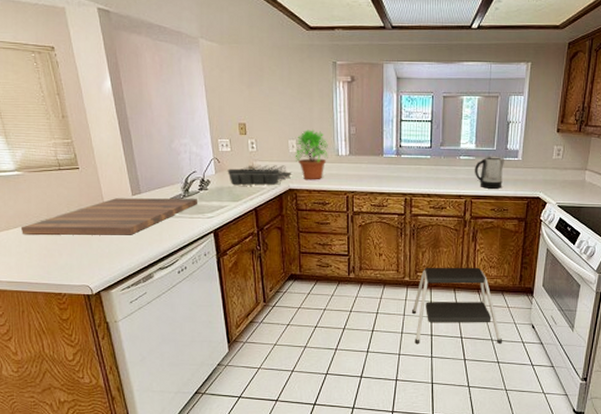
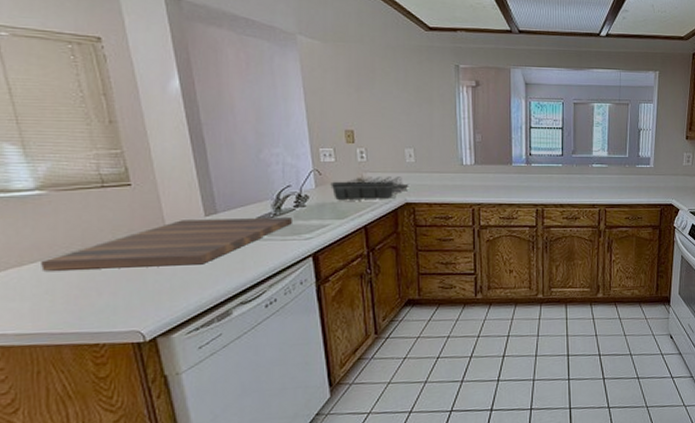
potted plant: present [295,130,328,180] -> none [412,137,451,193]
step stool: present [411,267,503,345] -> none [545,278,642,367]
kettle: present [474,156,505,189] -> none [607,163,638,197]

